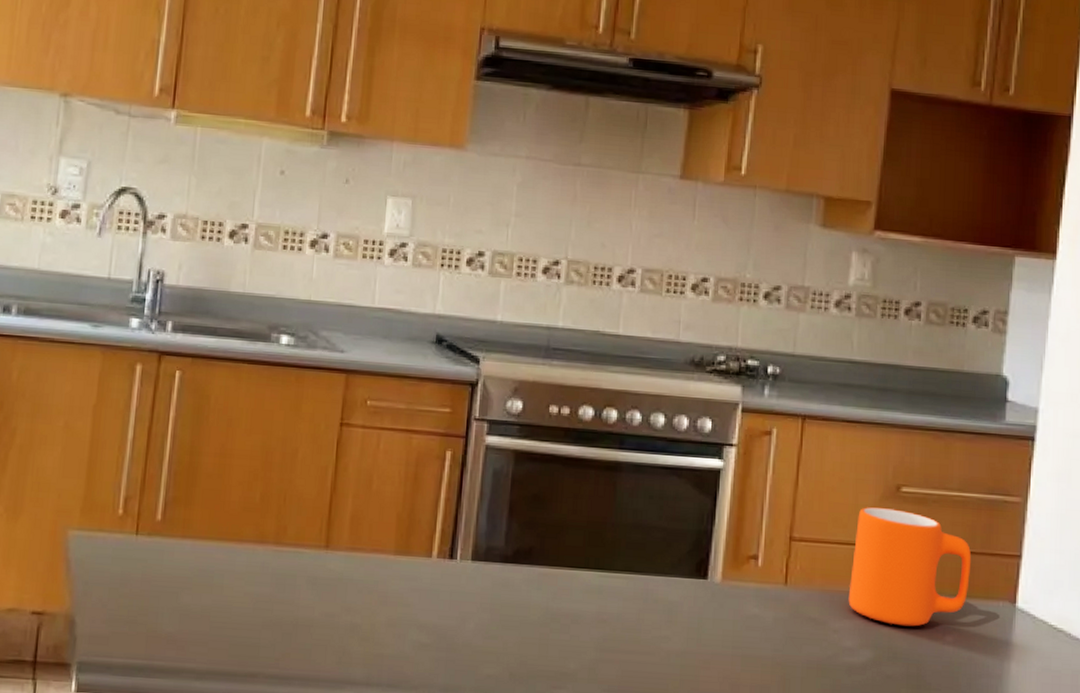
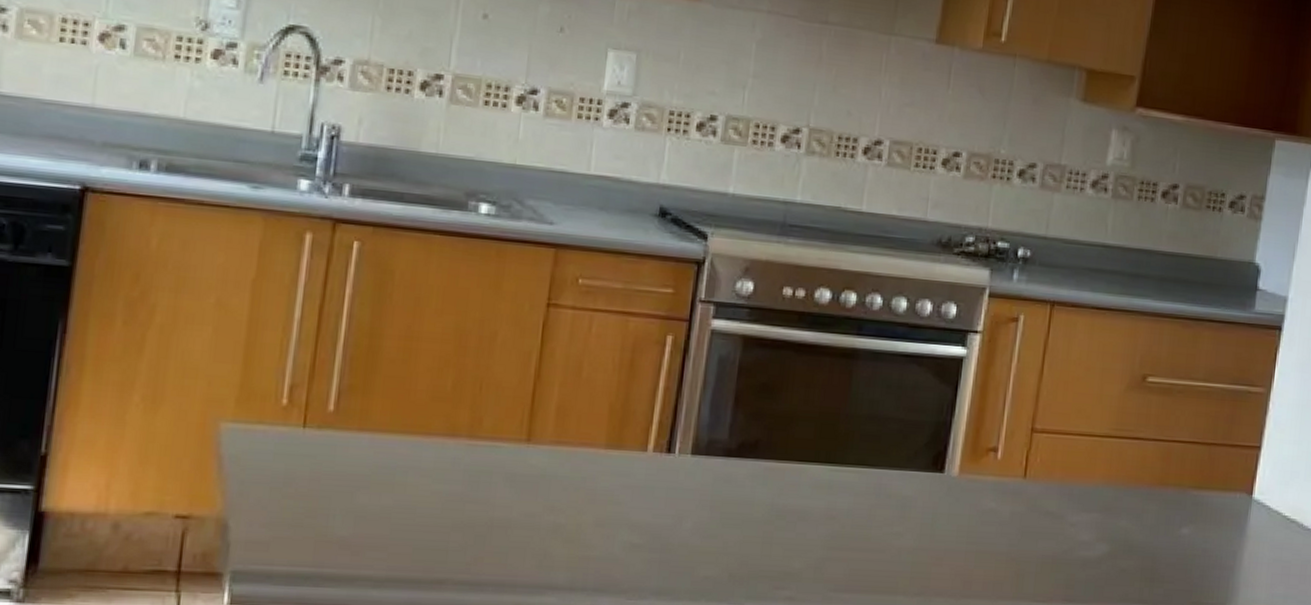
mug: present [848,506,972,627] -> none [1087,397,1213,519]

